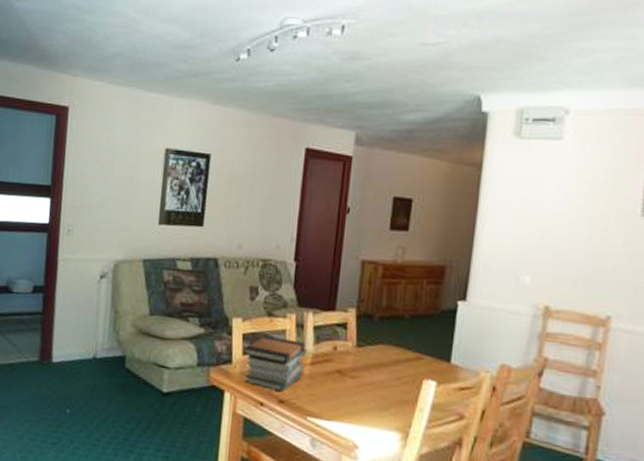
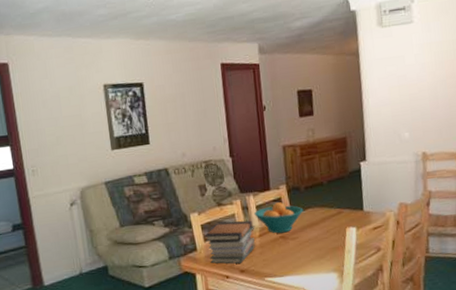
fruit bowl: none [309,328,373,368] -> present [254,202,304,234]

